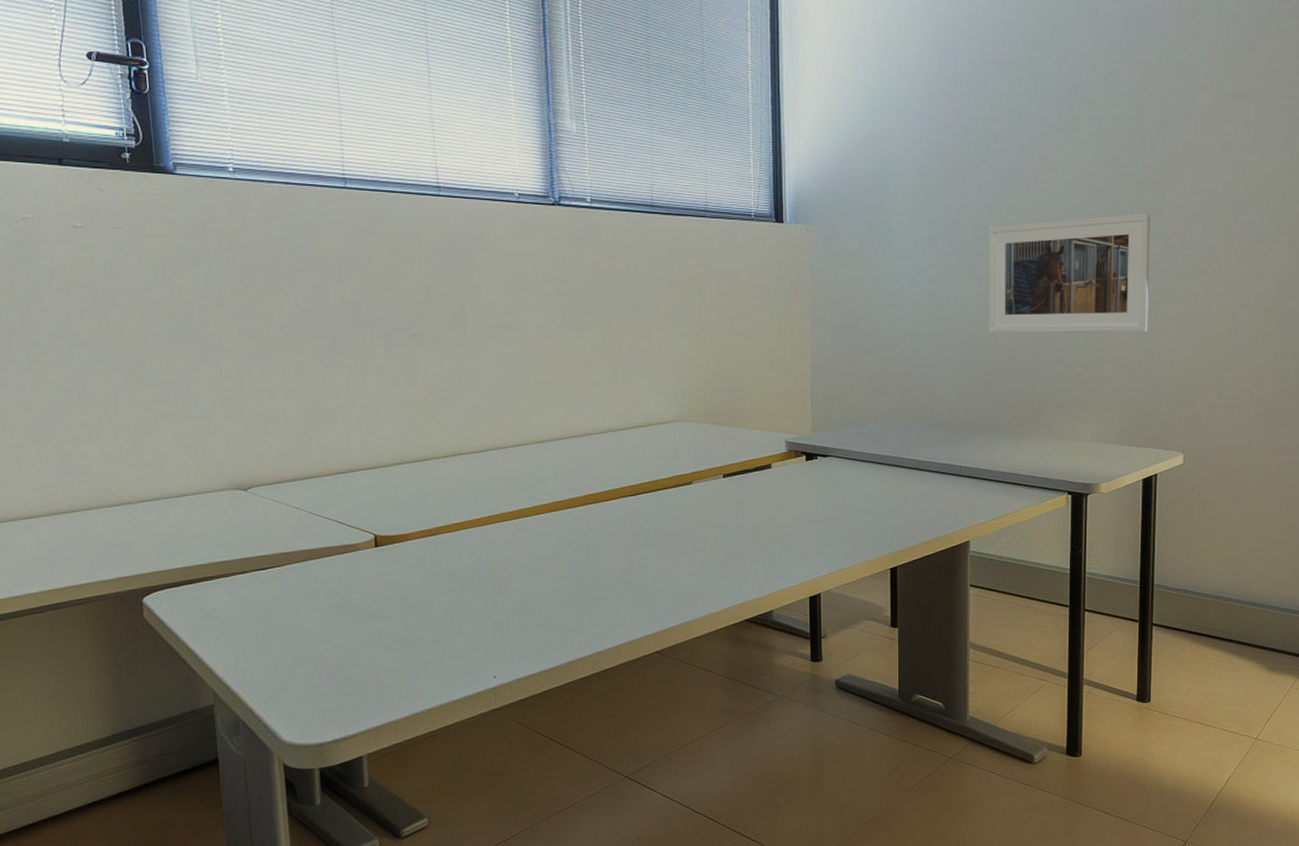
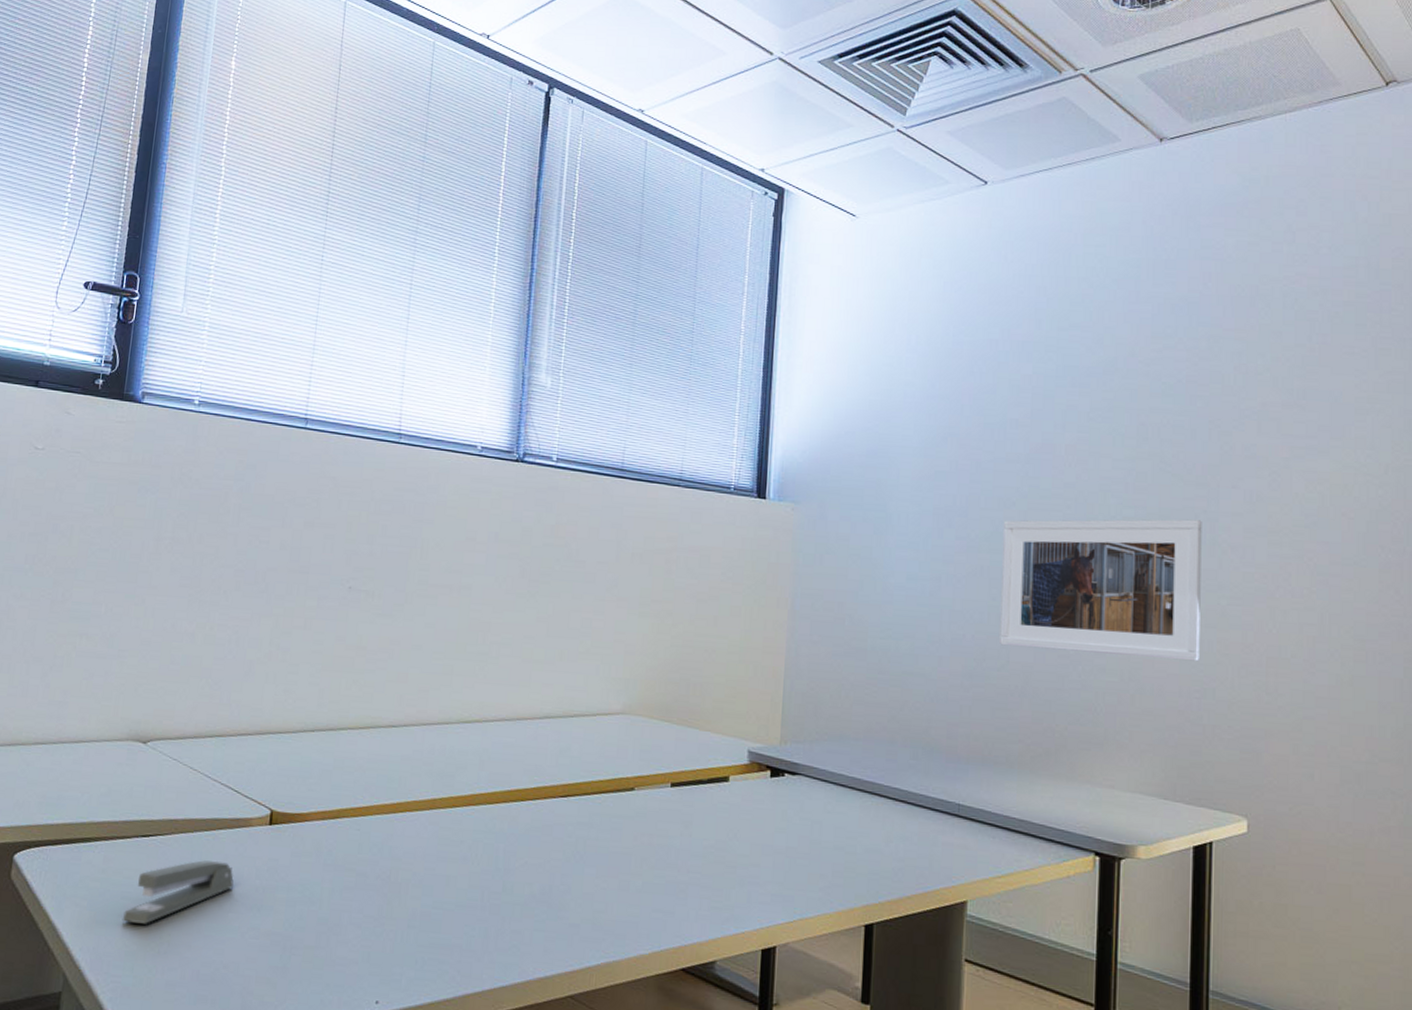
stapler: none [256,582,352,642] -> present [122,860,234,924]

